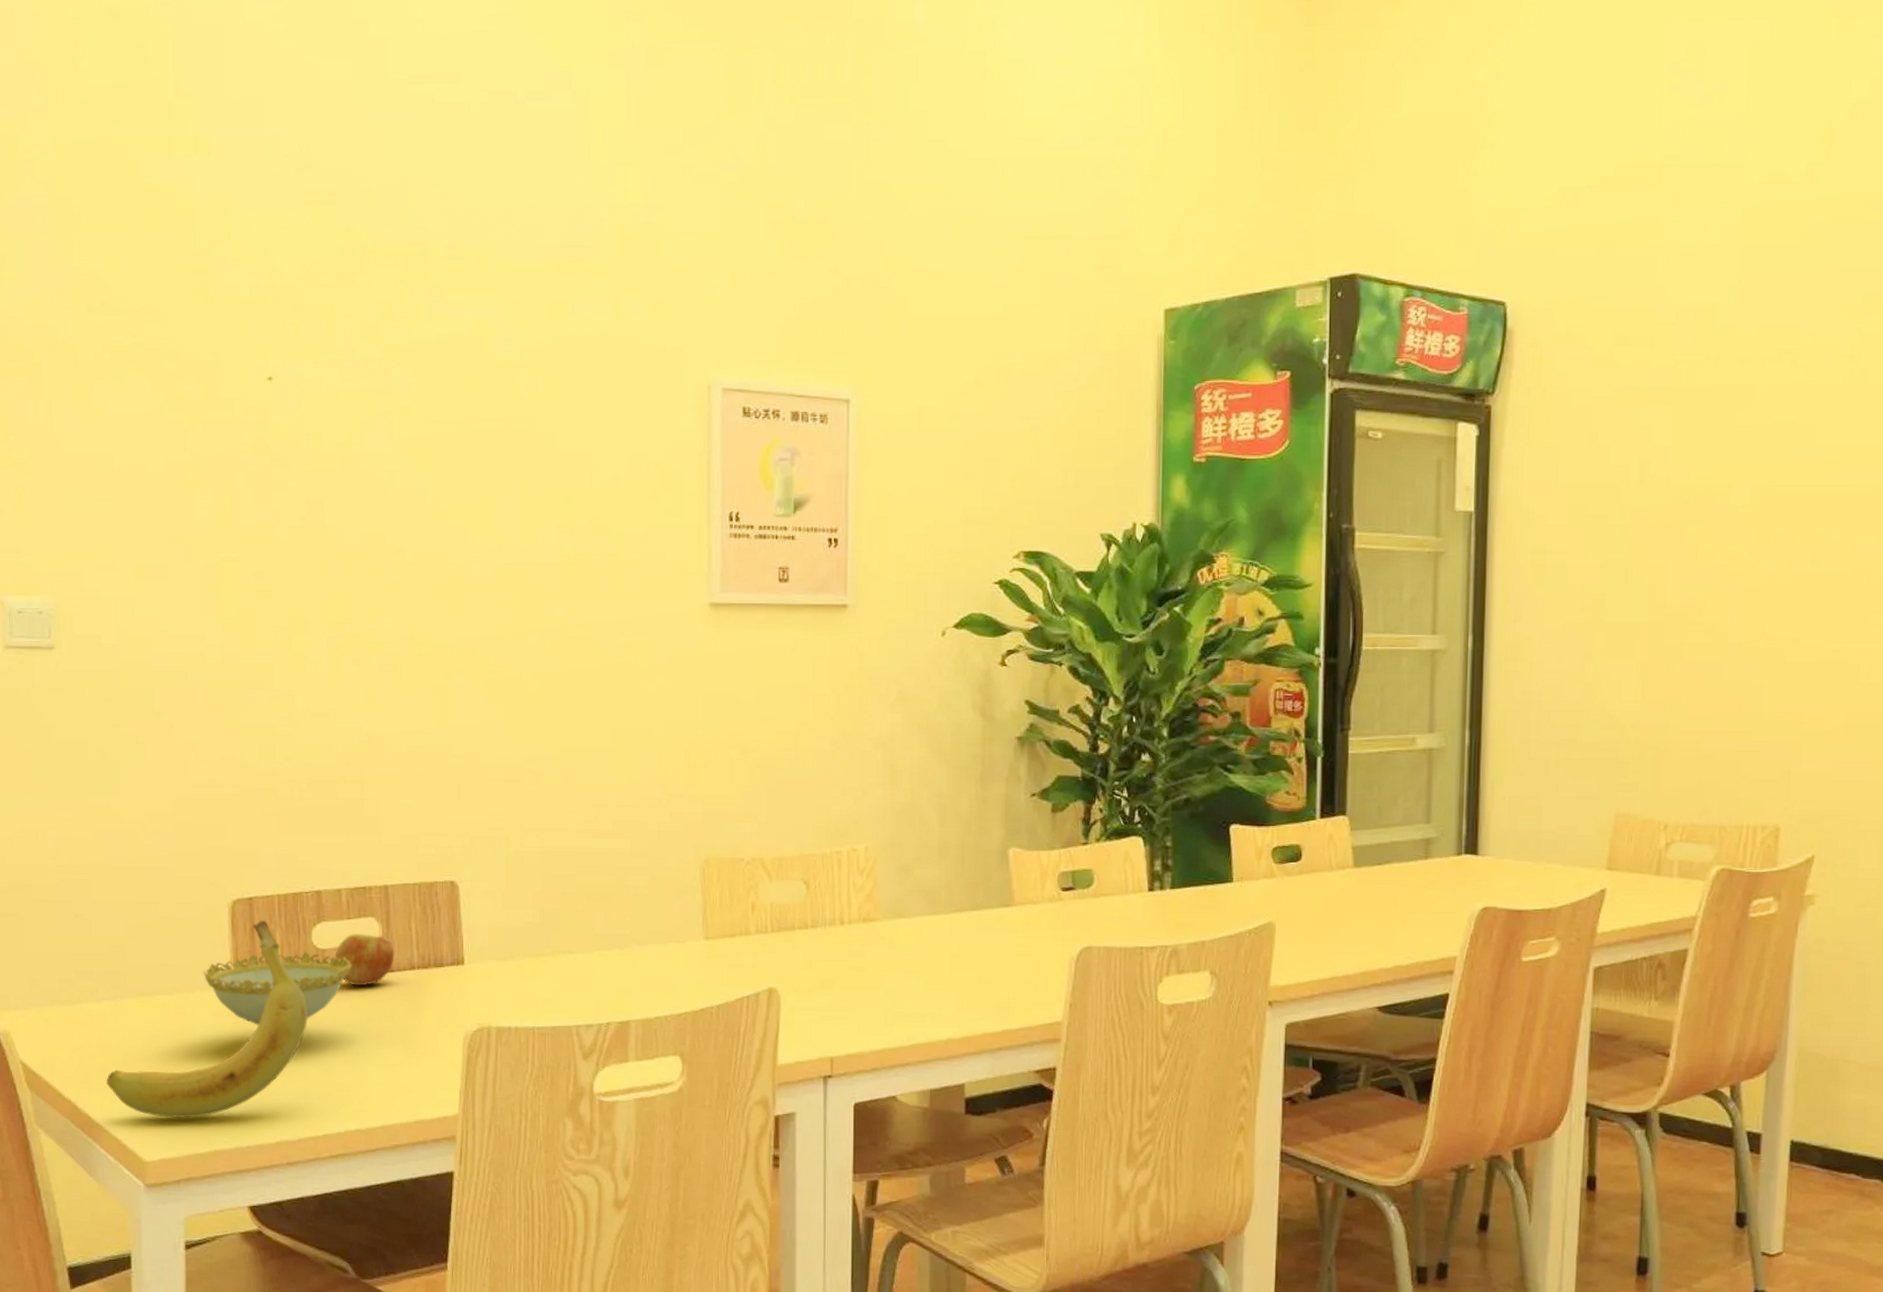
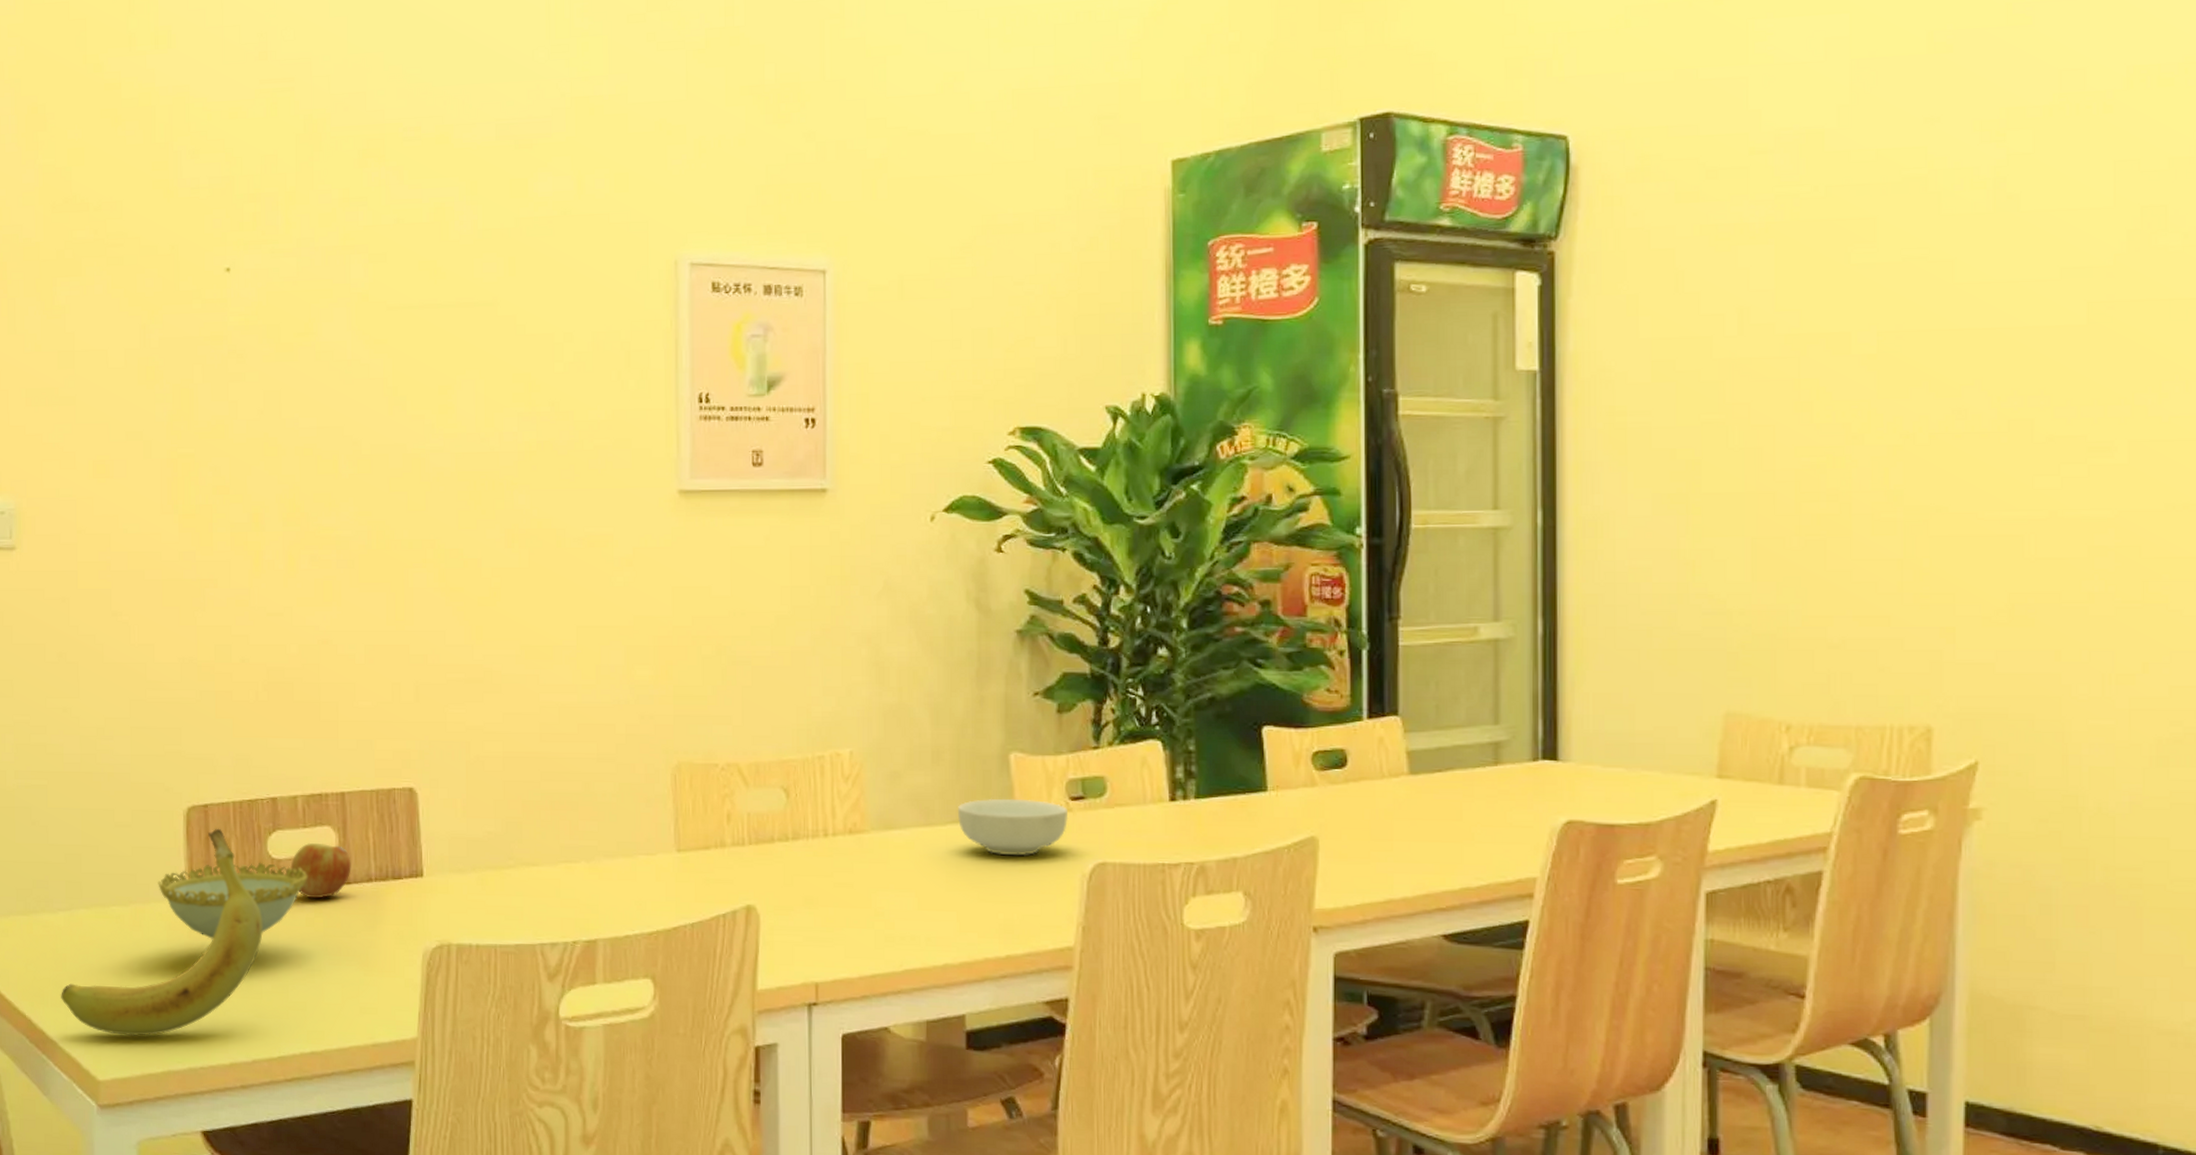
cereal bowl: none [962,889,1059,941] -> present [958,798,1068,856]

